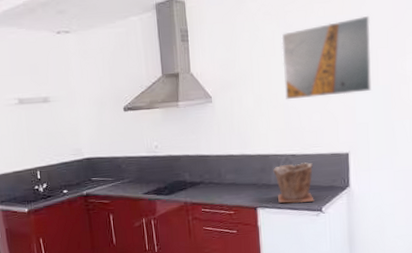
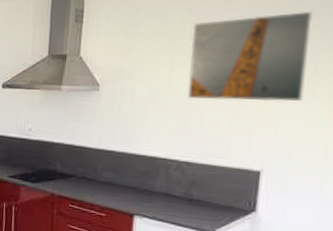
plant pot: present [273,162,314,204] -> none [160,171,211,221]

